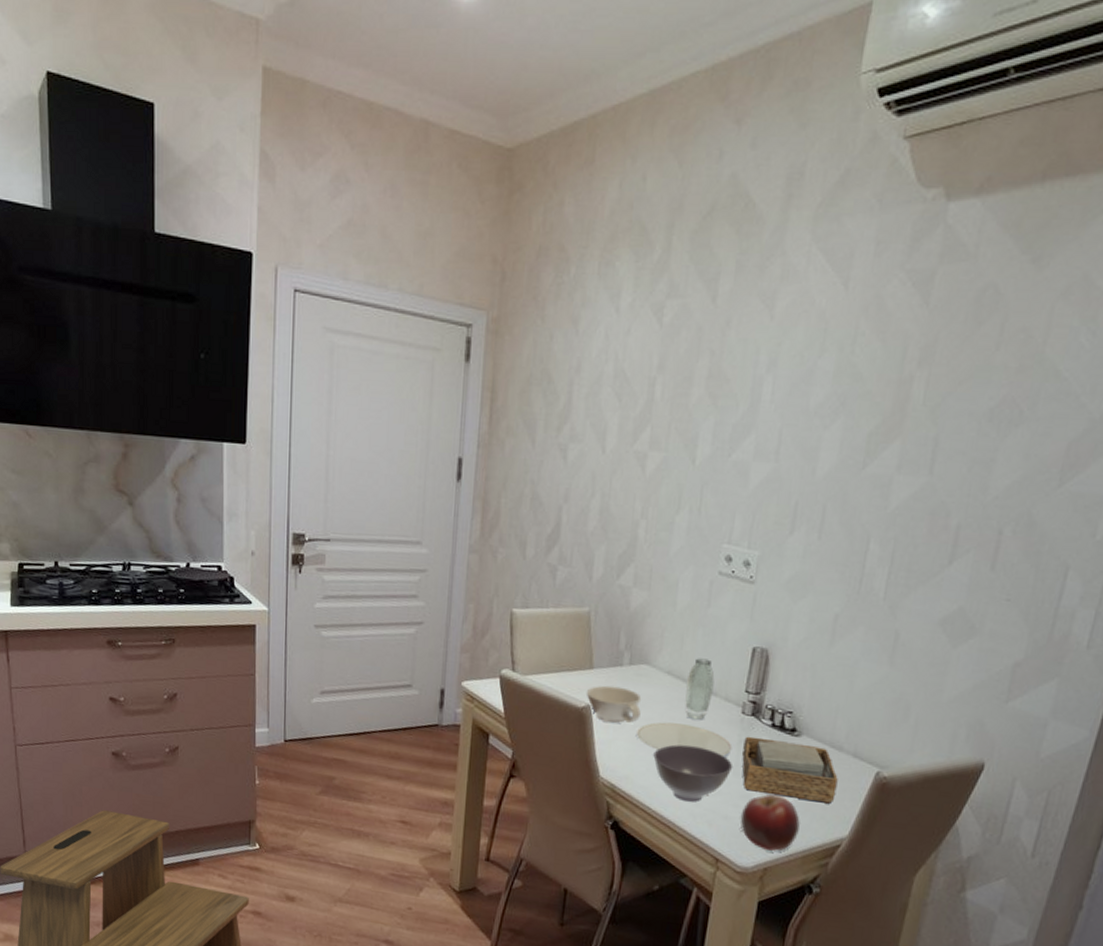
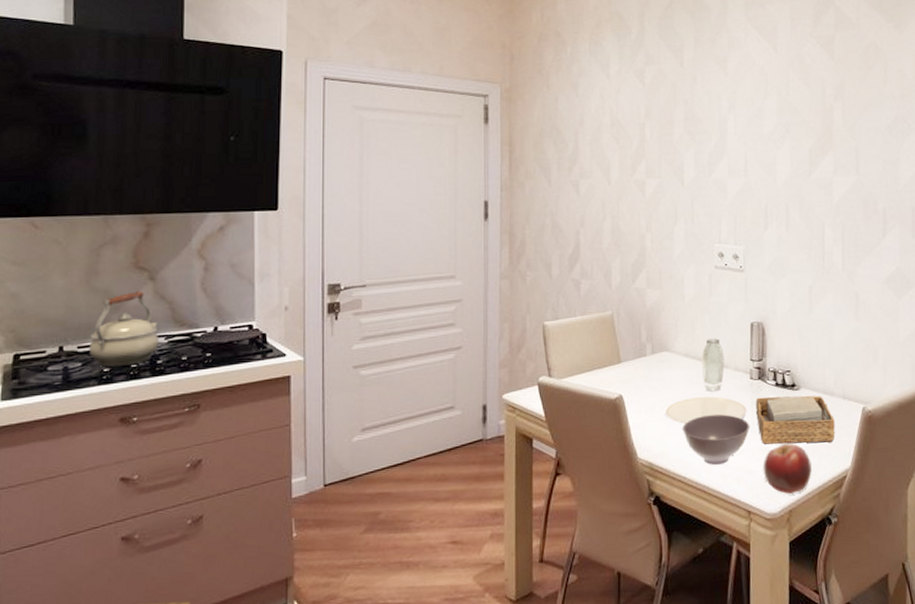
kettle: none [79,515,139,590] -> present [88,291,160,367]
cup: present [585,685,642,724] -> none [617,374,667,408]

